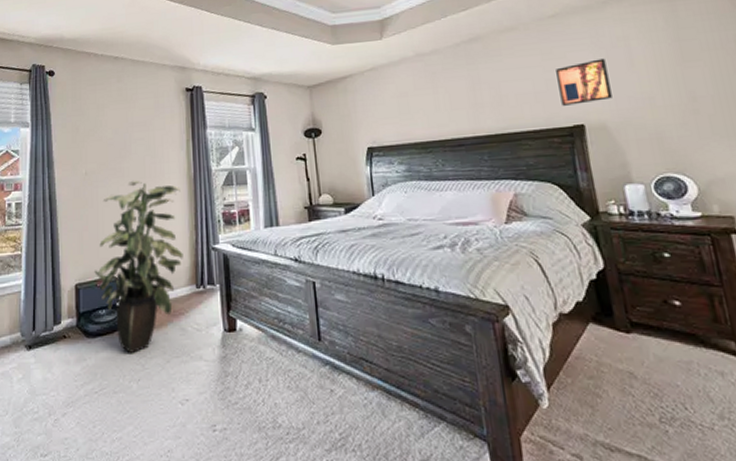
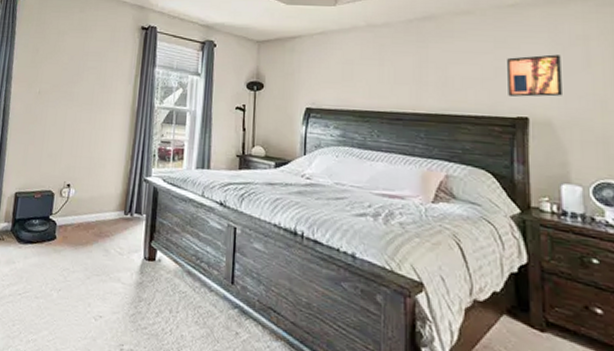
indoor plant: present [94,180,183,353] -> none [34,105,123,265]

